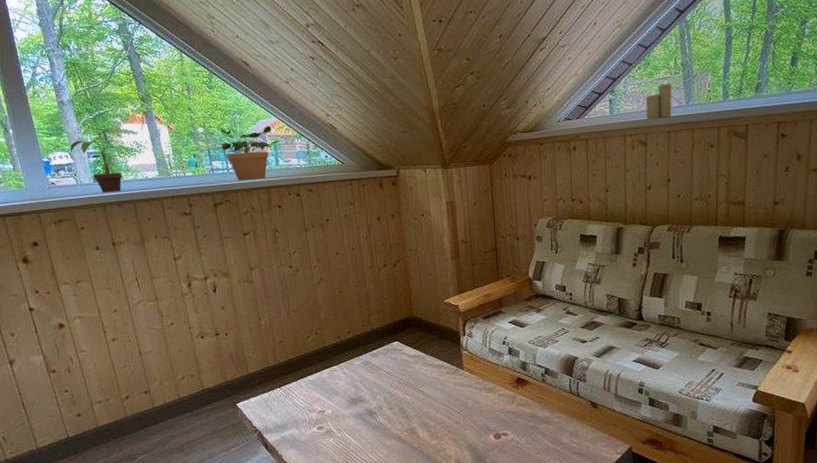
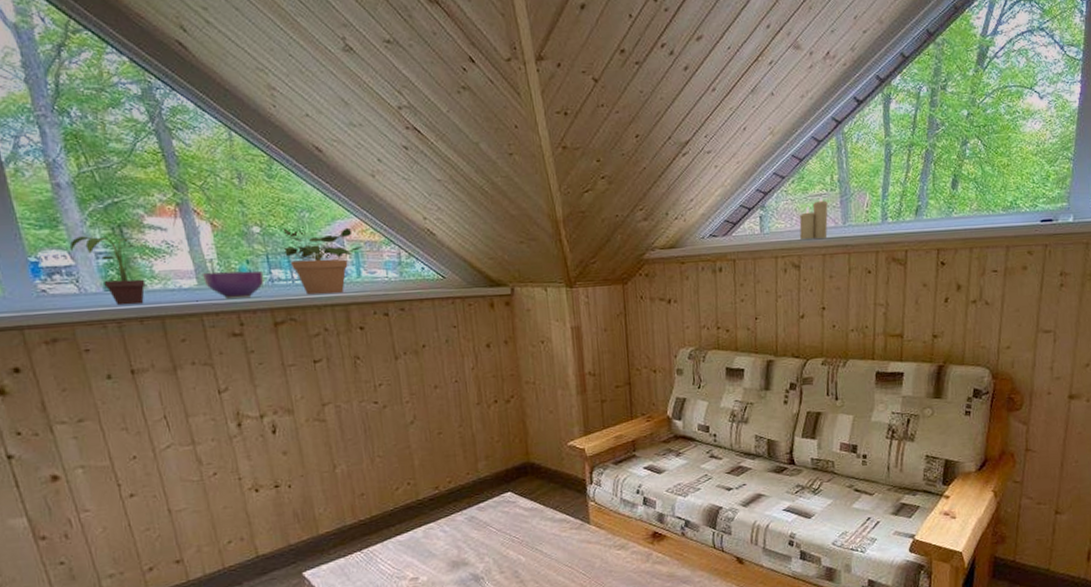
bowl: none [161,162,207,187] -> present [201,270,265,300]

